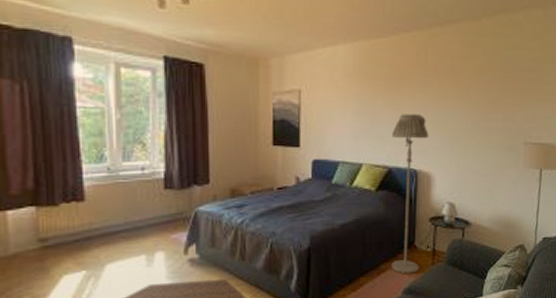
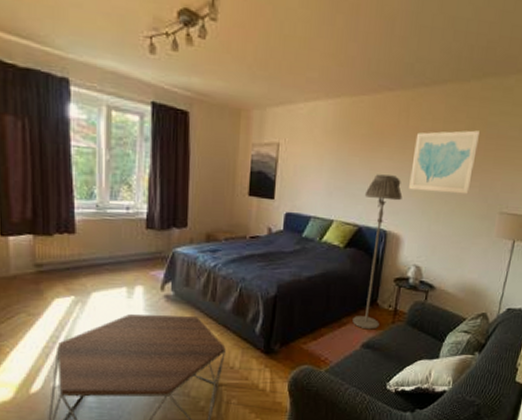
wall art: none [434,65,497,128] -> present [409,130,481,195]

